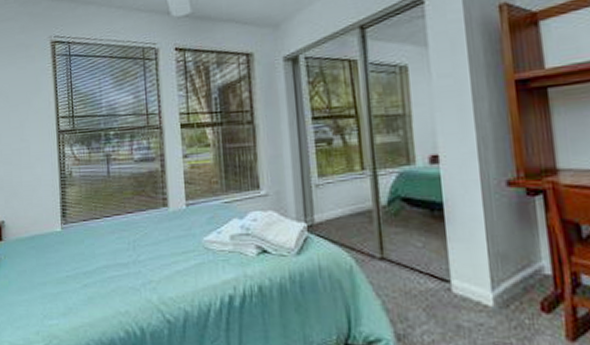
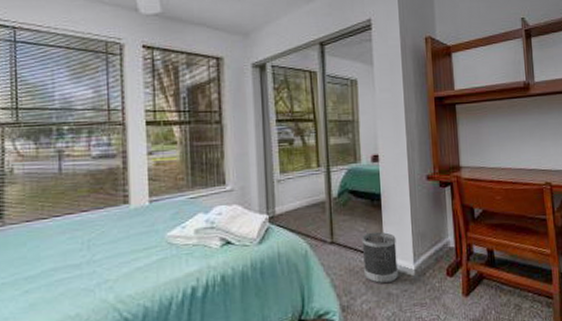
wastebasket: none [419,248,470,313] -> present [361,231,398,284]

